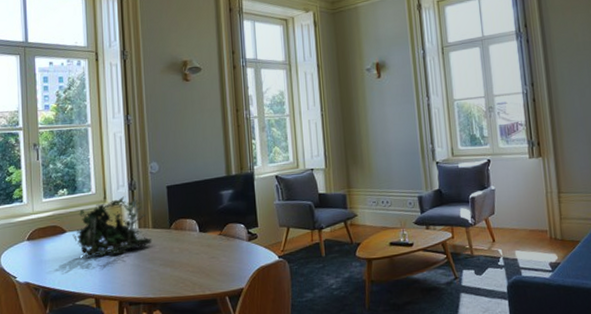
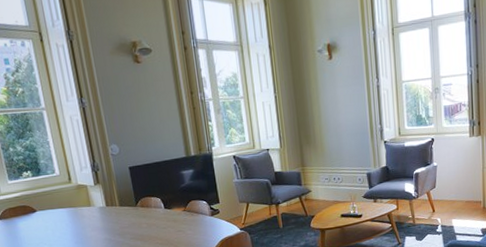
plant: present [72,195,153,256] -> none [43,176,121,233]

